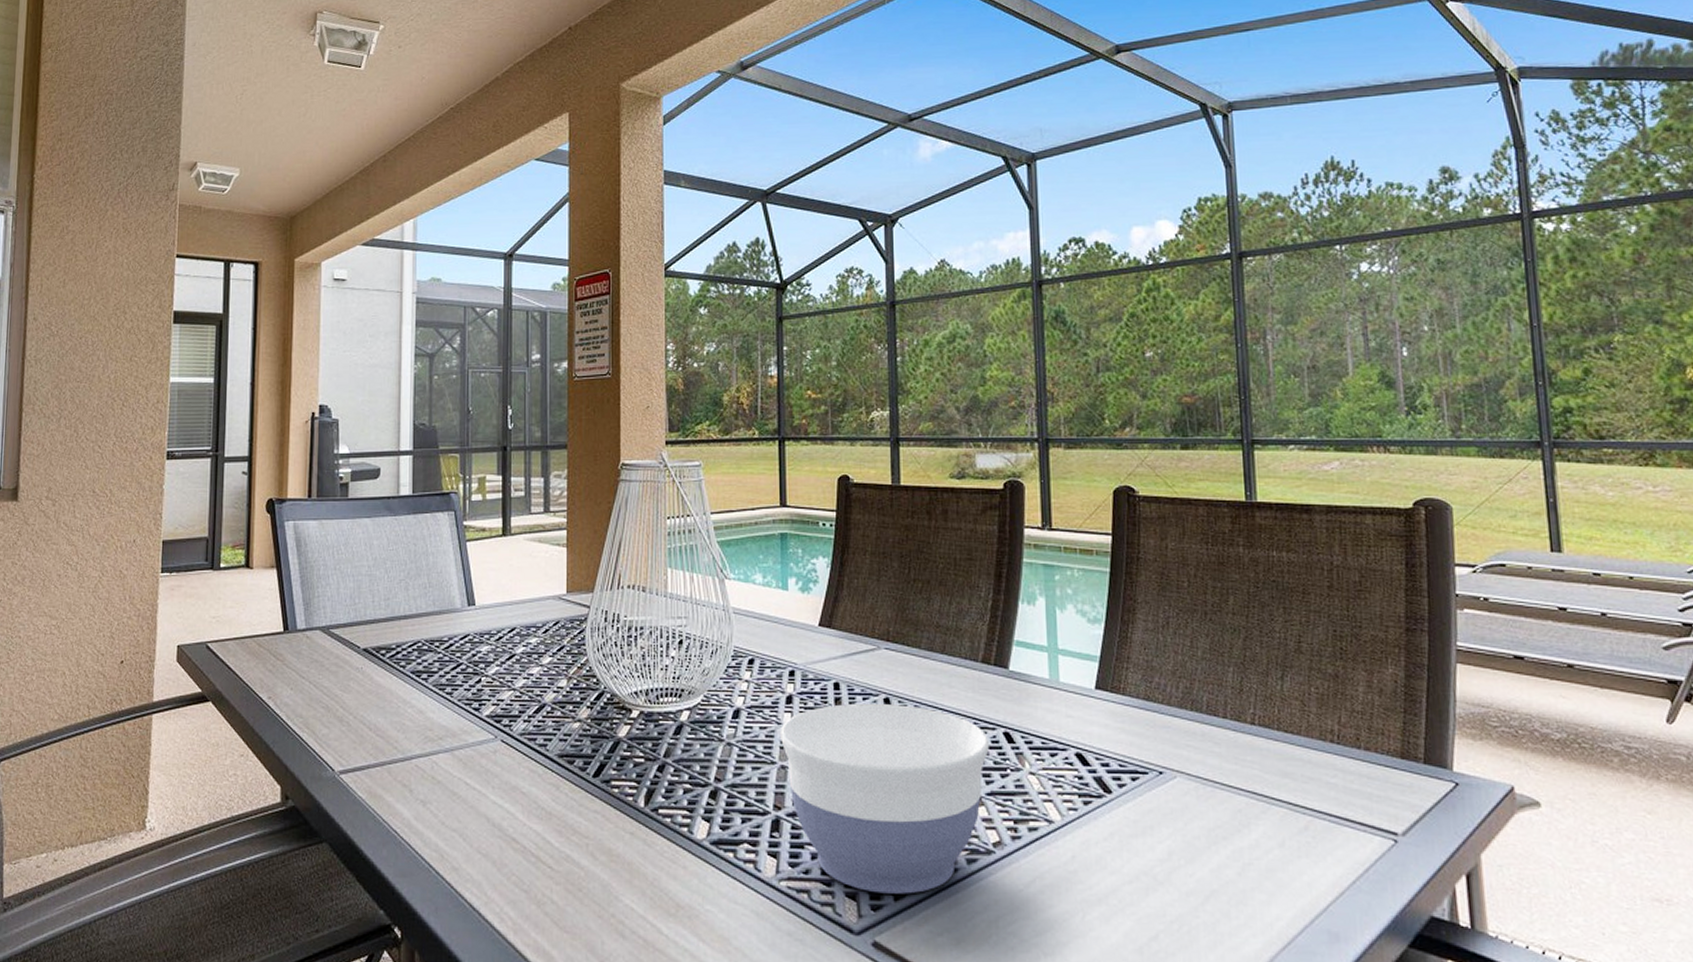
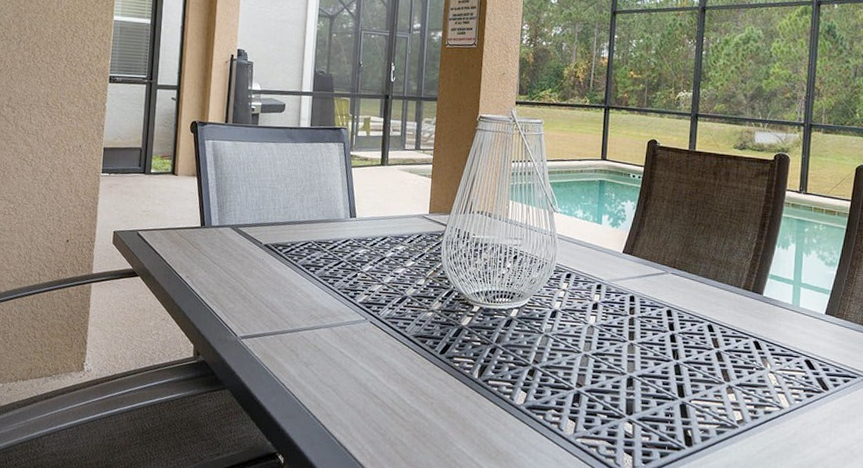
bowl: present [780,703,989,894] -> none [586,312,742,453]

